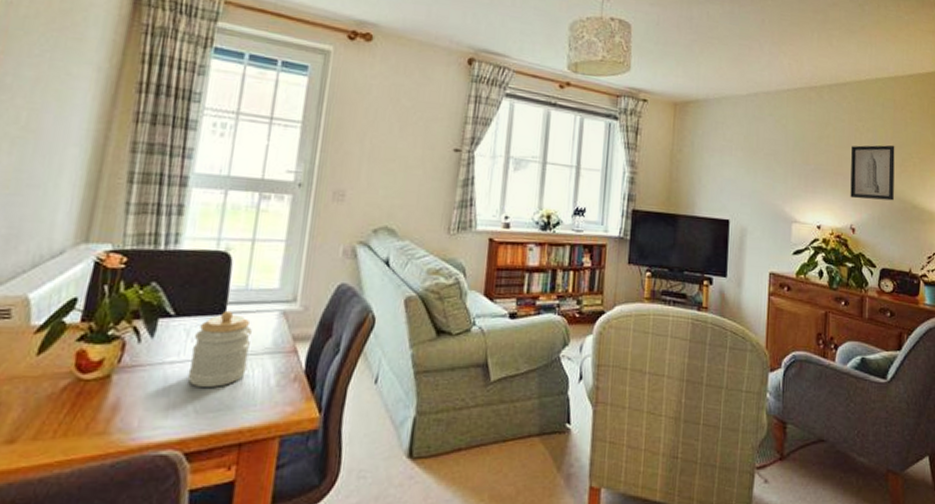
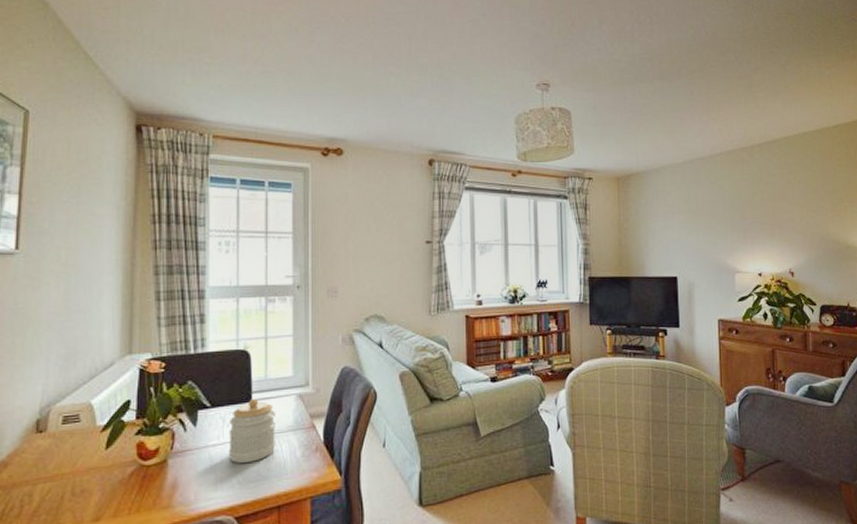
wall art: present [850,145,895,201] -> none [785,192,828,245]

